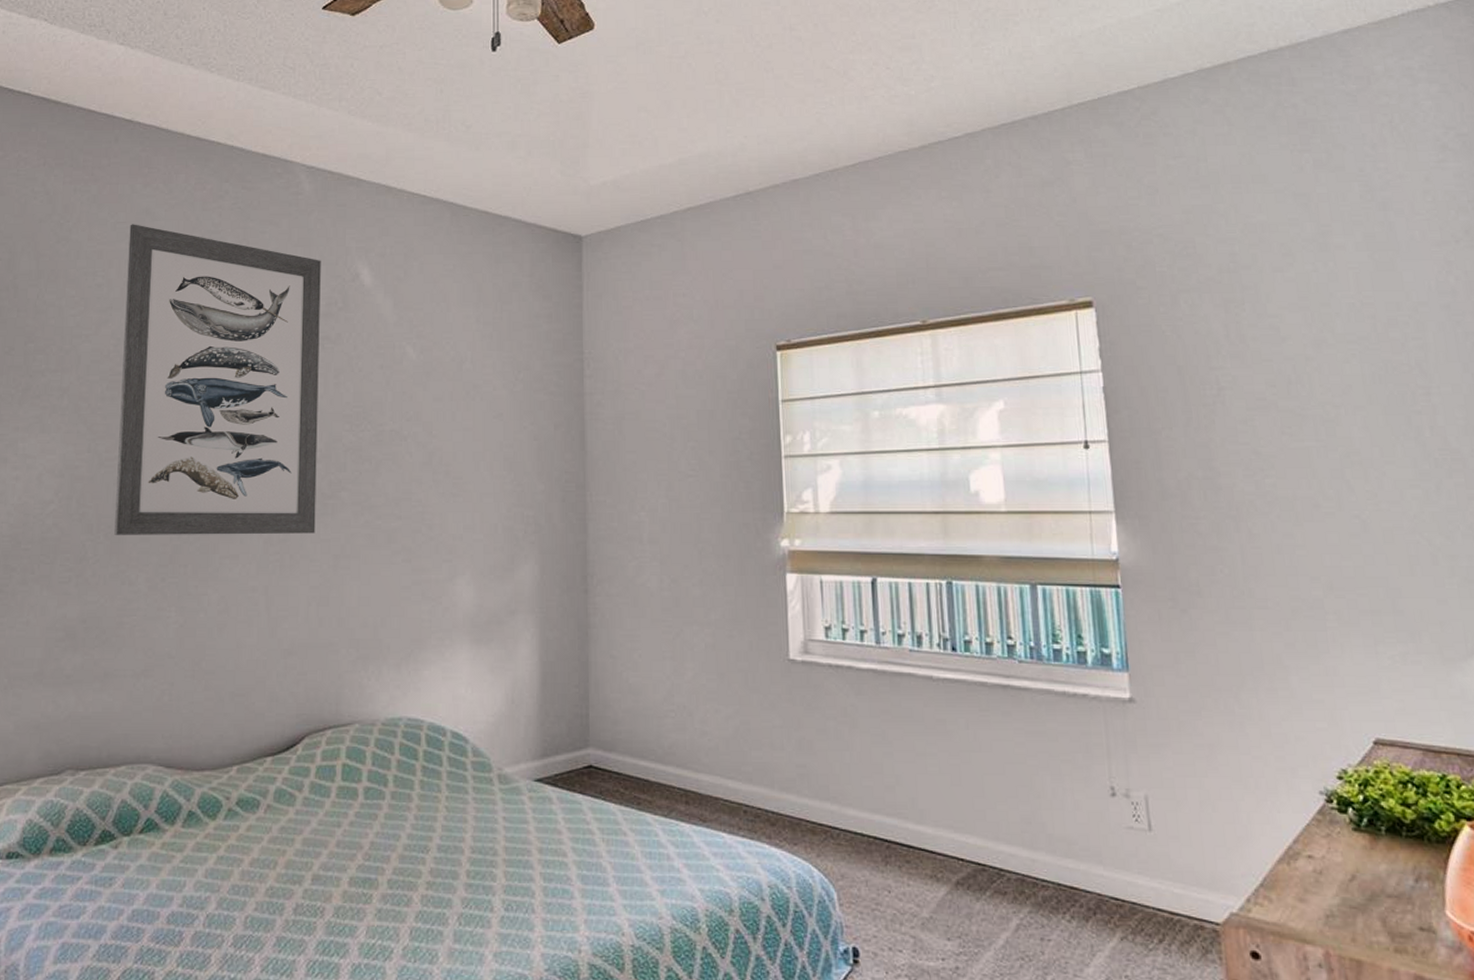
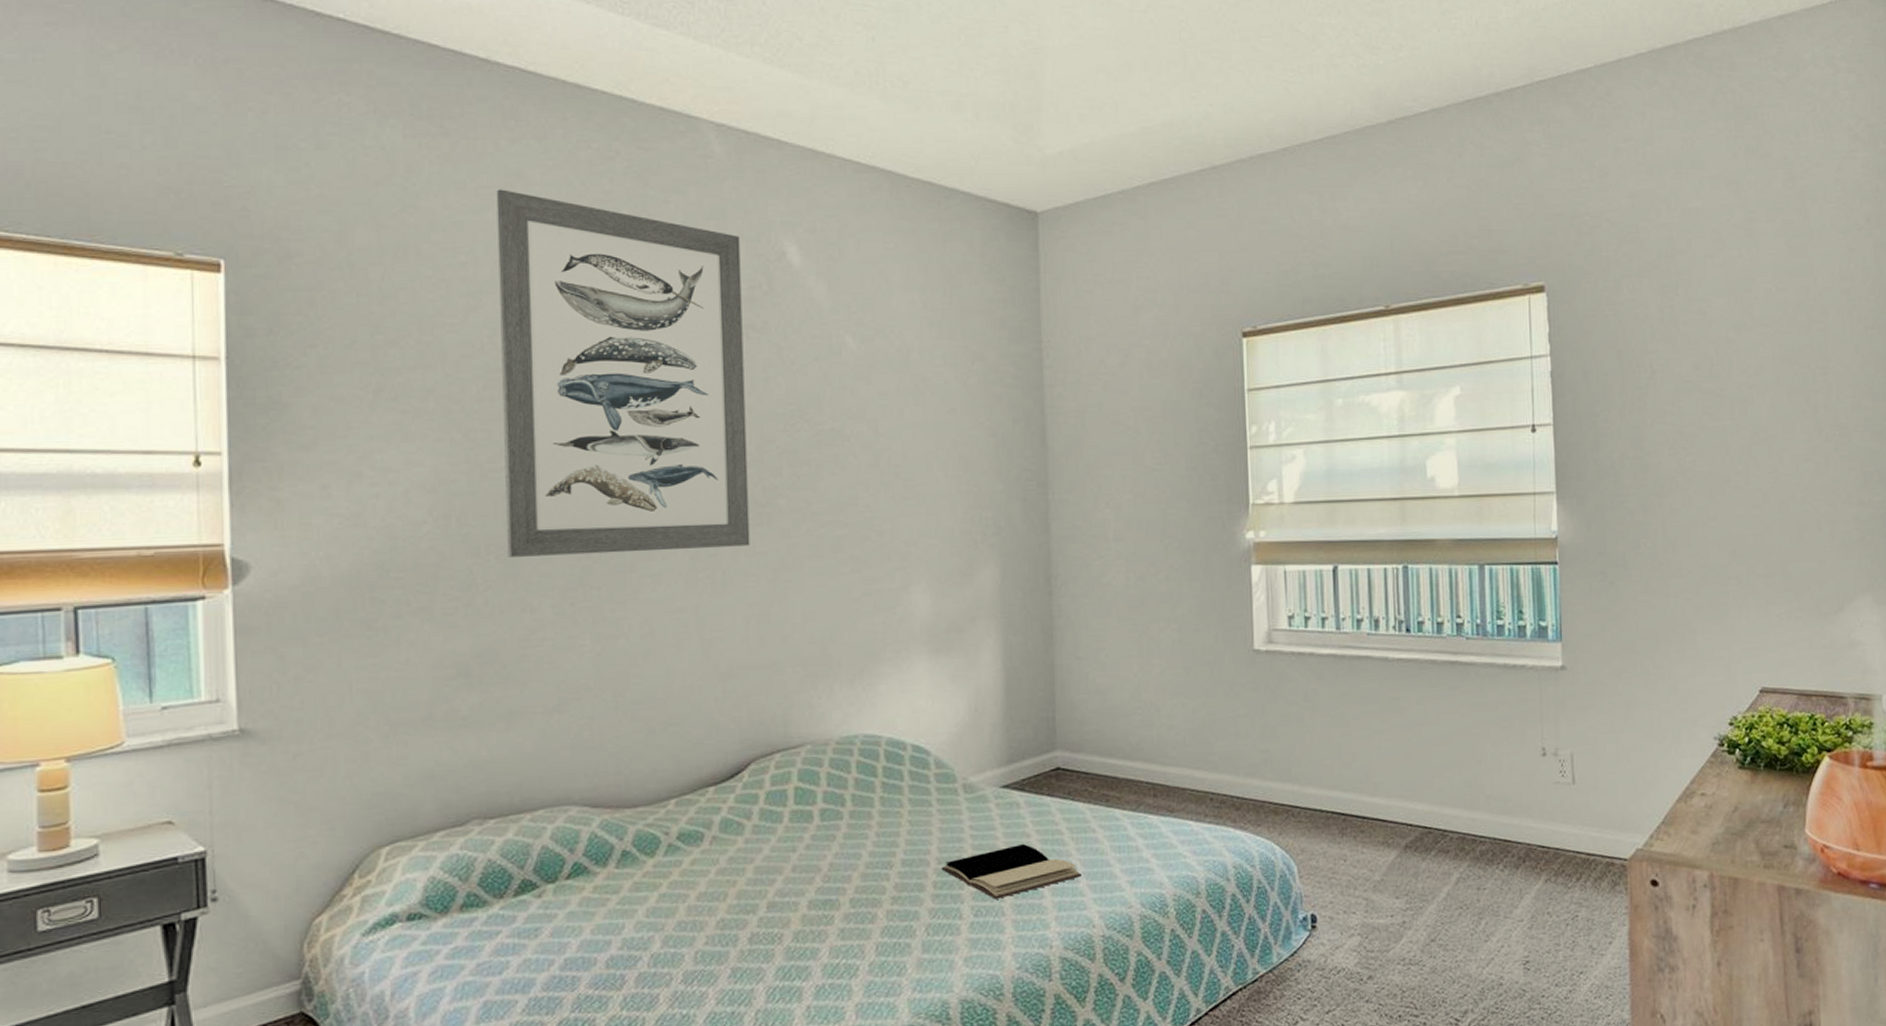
book: none [475,840,613,895] -> present [941,843,1083,899]

